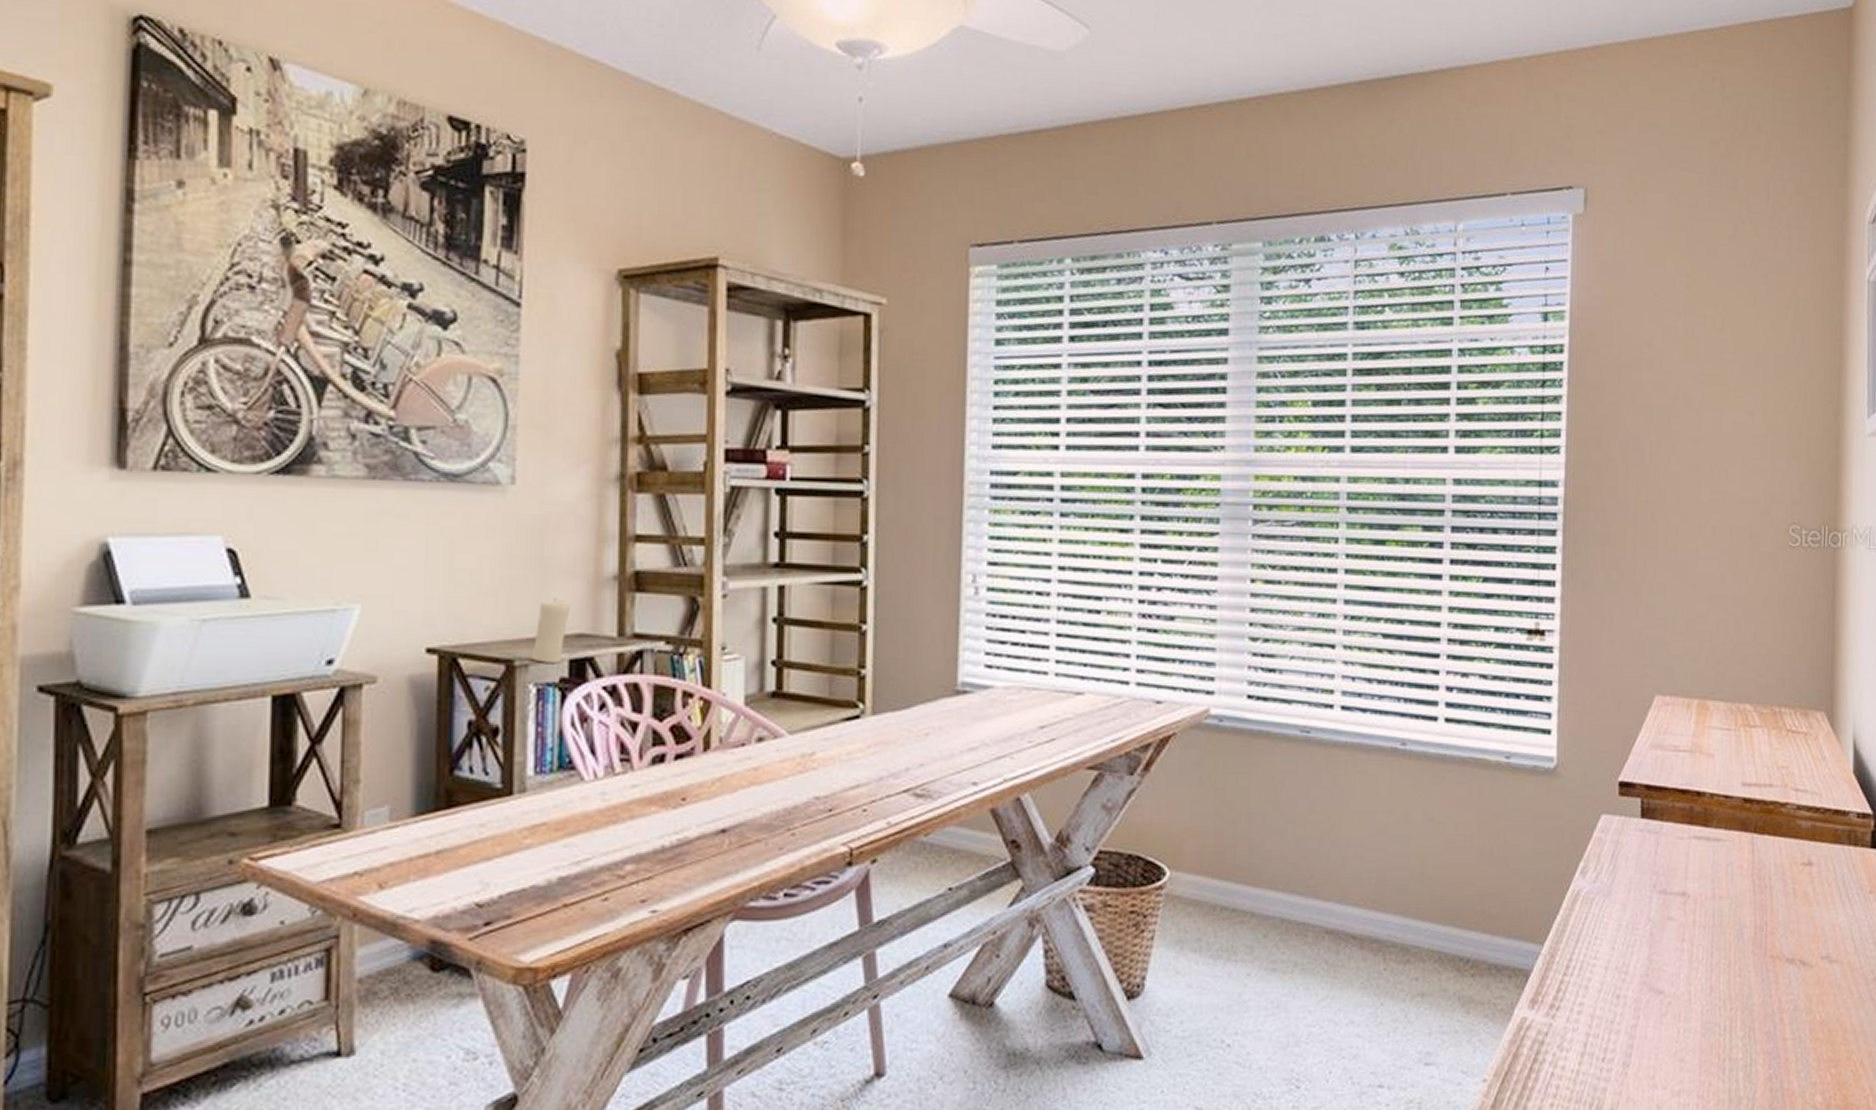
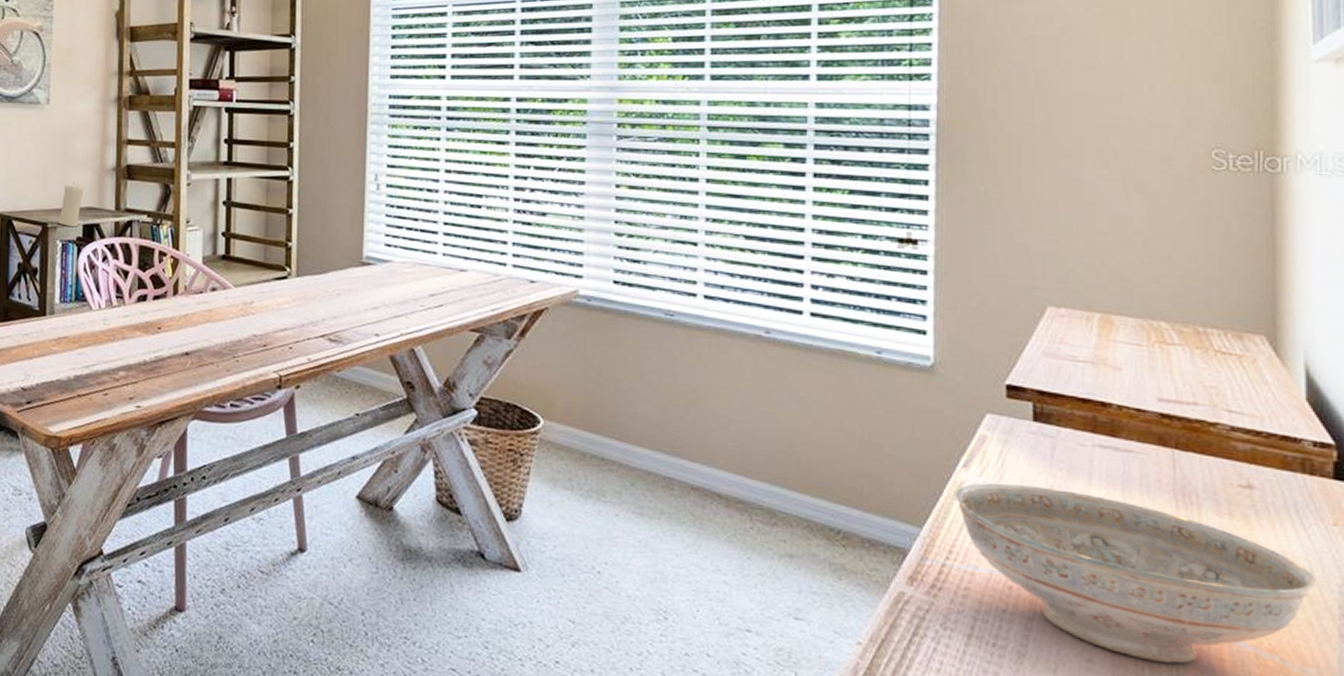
decorative bowl: none [1573,886,1856,1051] -> present [955,483,1316,664]

